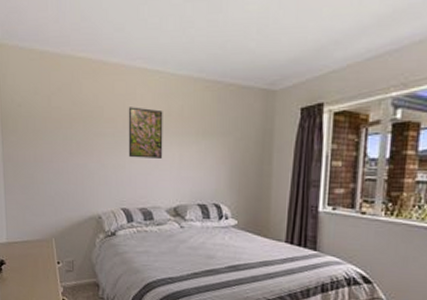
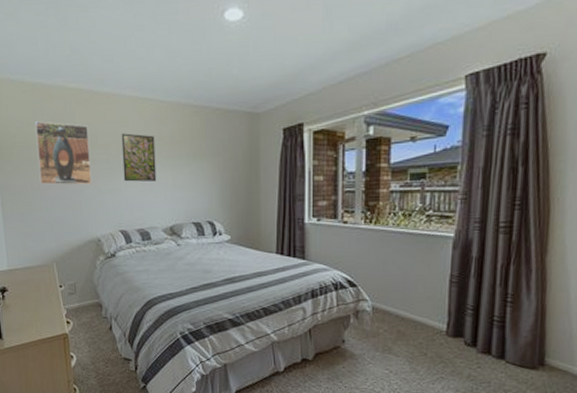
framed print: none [41,91,95,159] -> present [34,121,92,185]

